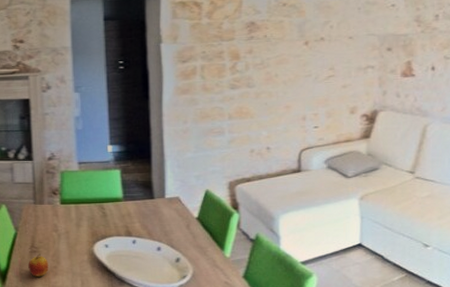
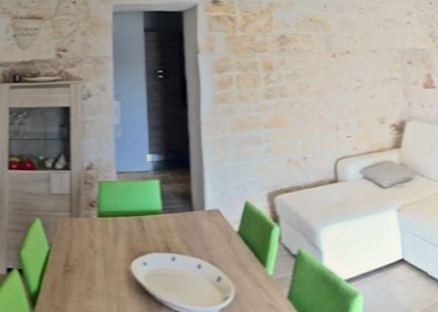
apple: present [28,254,49,277] -> none [61,273,83,300]

